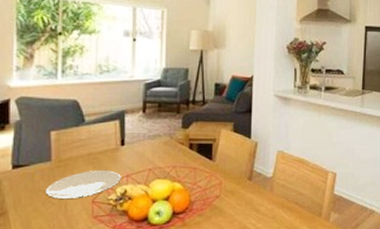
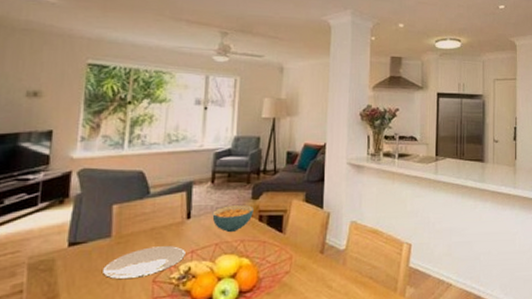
cereal bowl: none [145,134,184,159] -> present [212,205,254,233]

